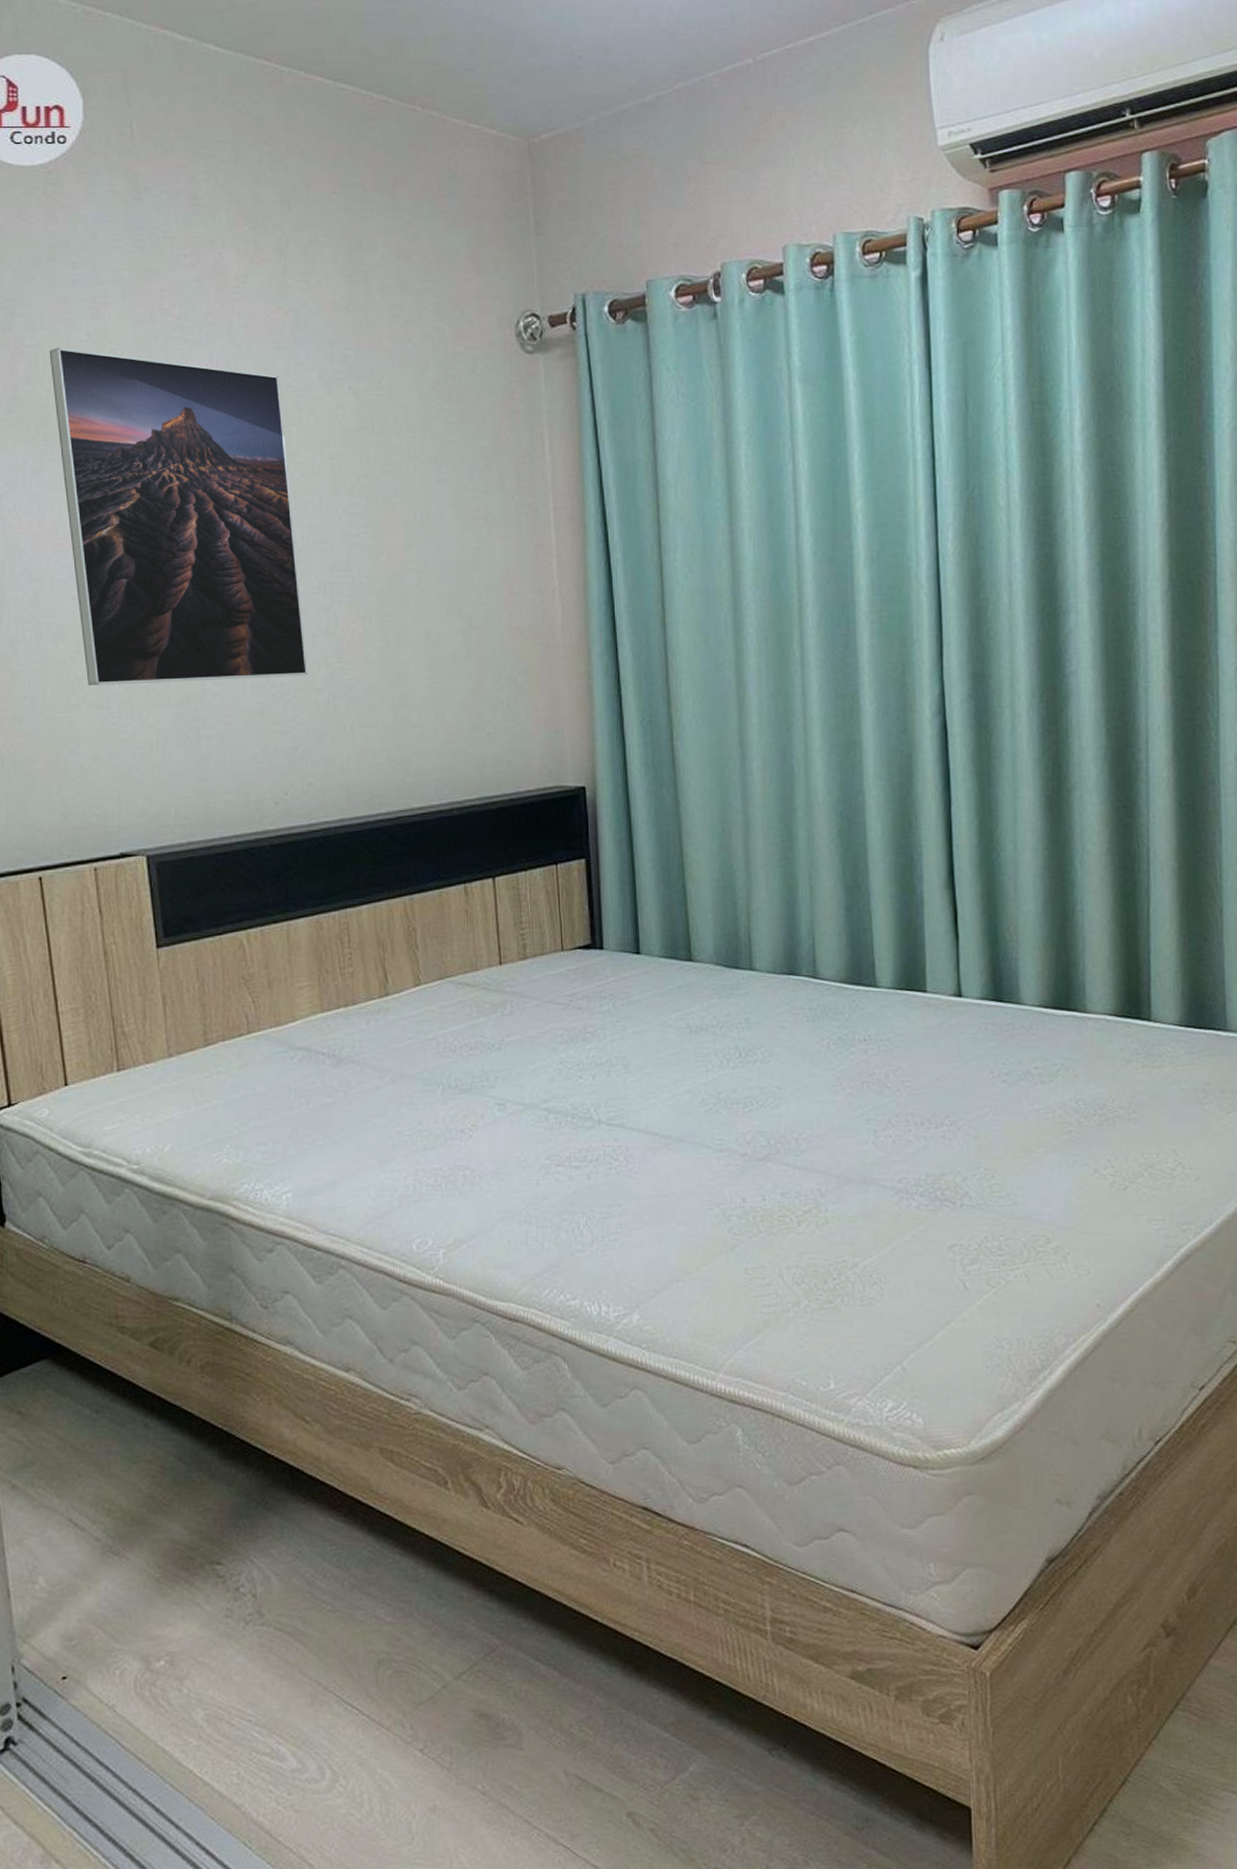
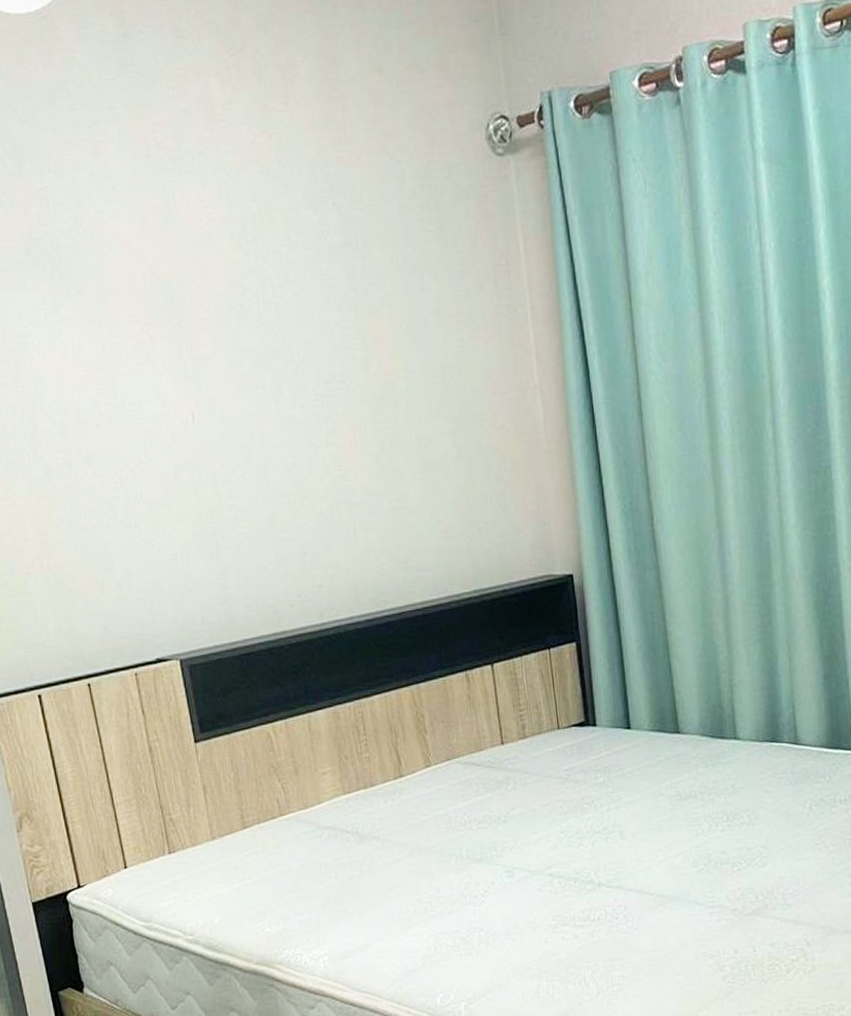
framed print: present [49,347,308,686] -> none [57,188,312,506]

